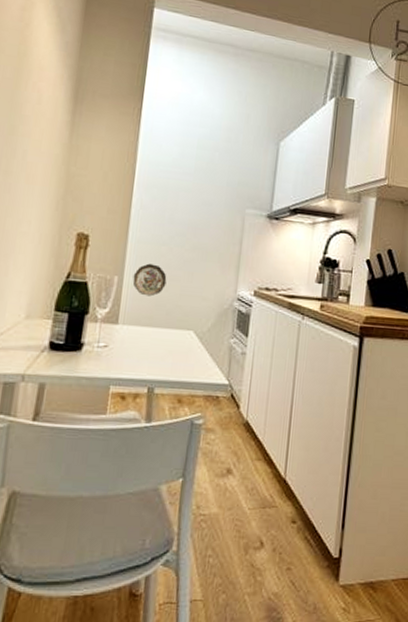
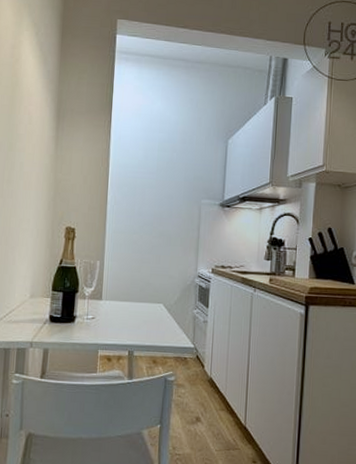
decorative plate: present [132,263,167,297] -> none [111,249,139,277]

